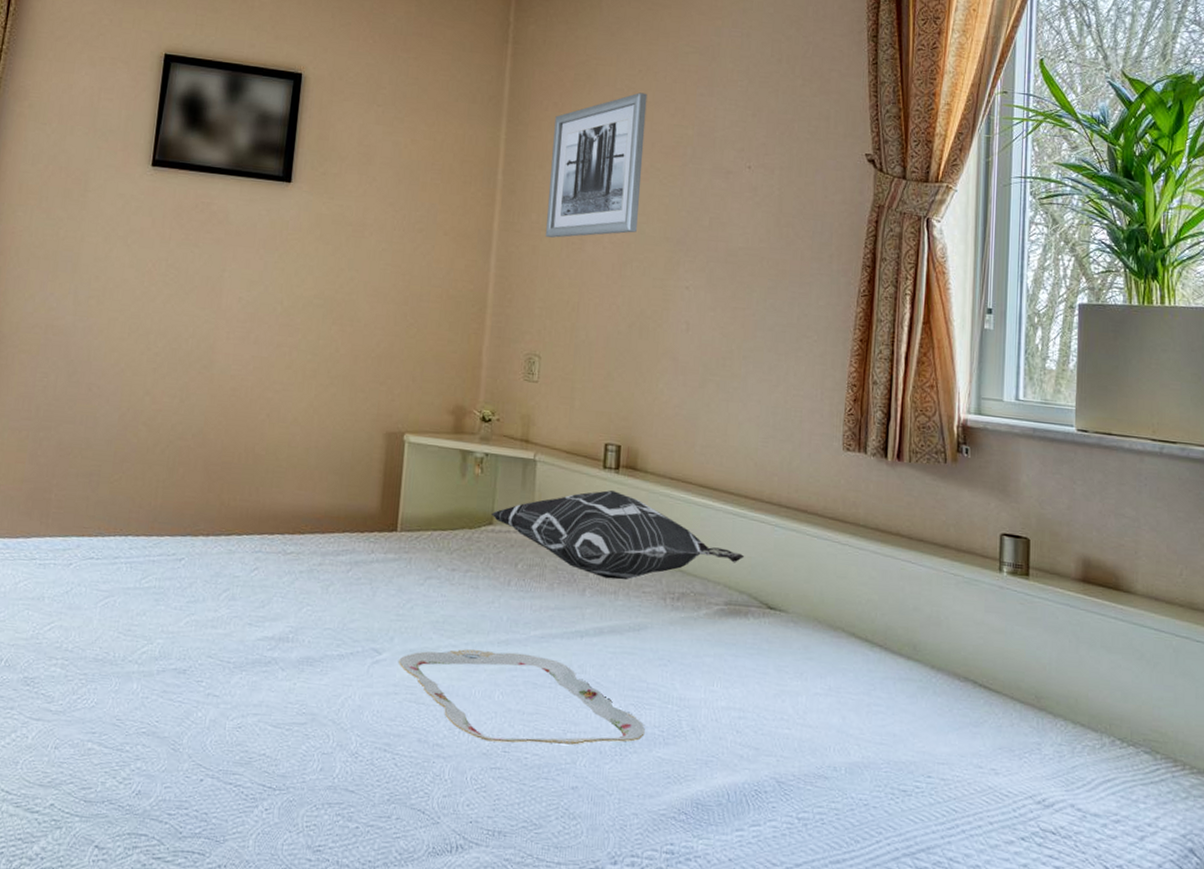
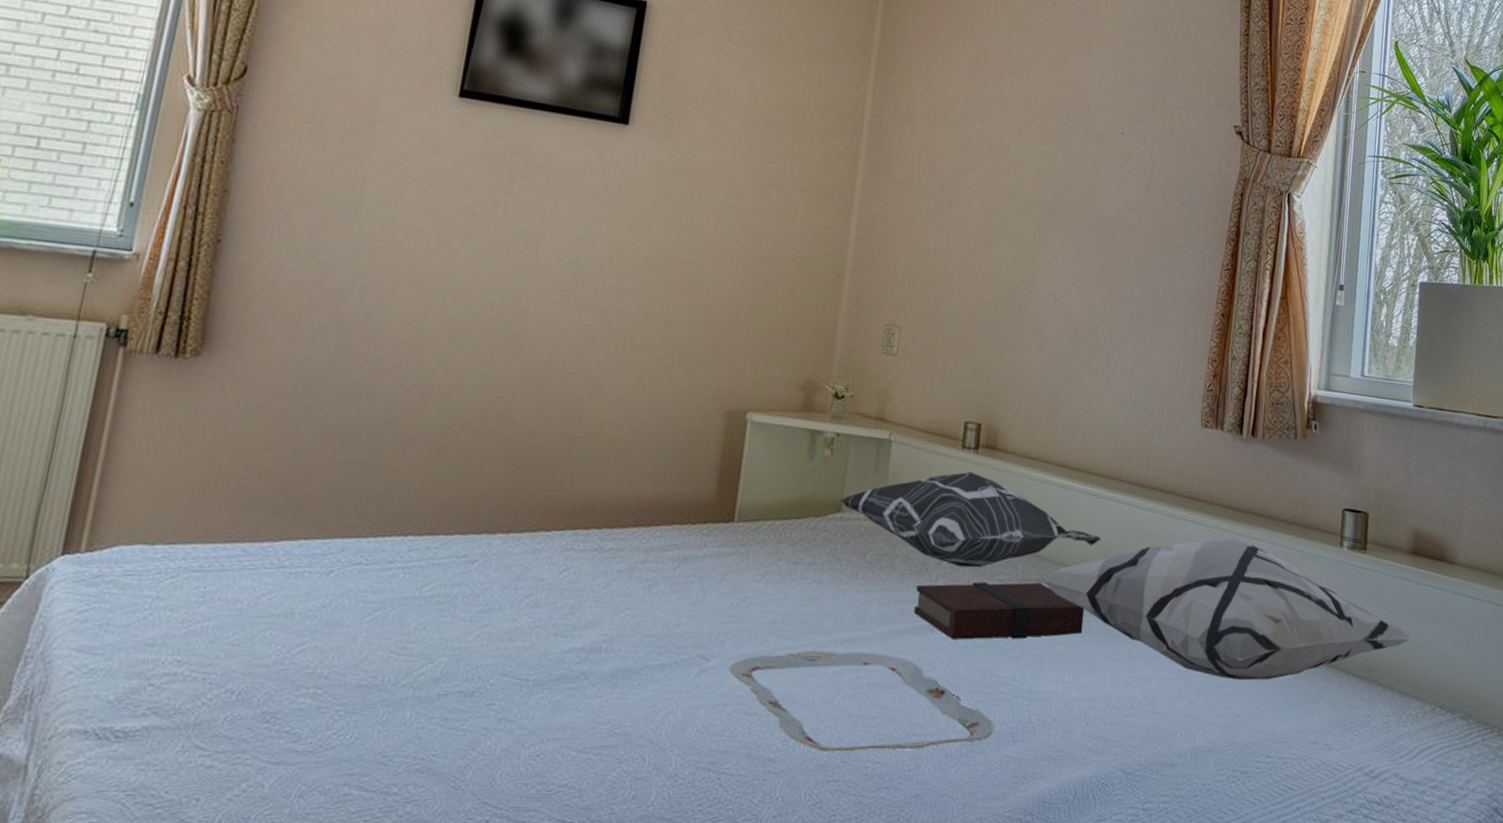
wall art: present [545,92,648,238] -> none [911,48,1024,200]
book: none [564,592,730,649] -> present [914,581,1085,640]
decorative pillow: none [682,559,1087,702] -> present [1038,538,1413,681]

